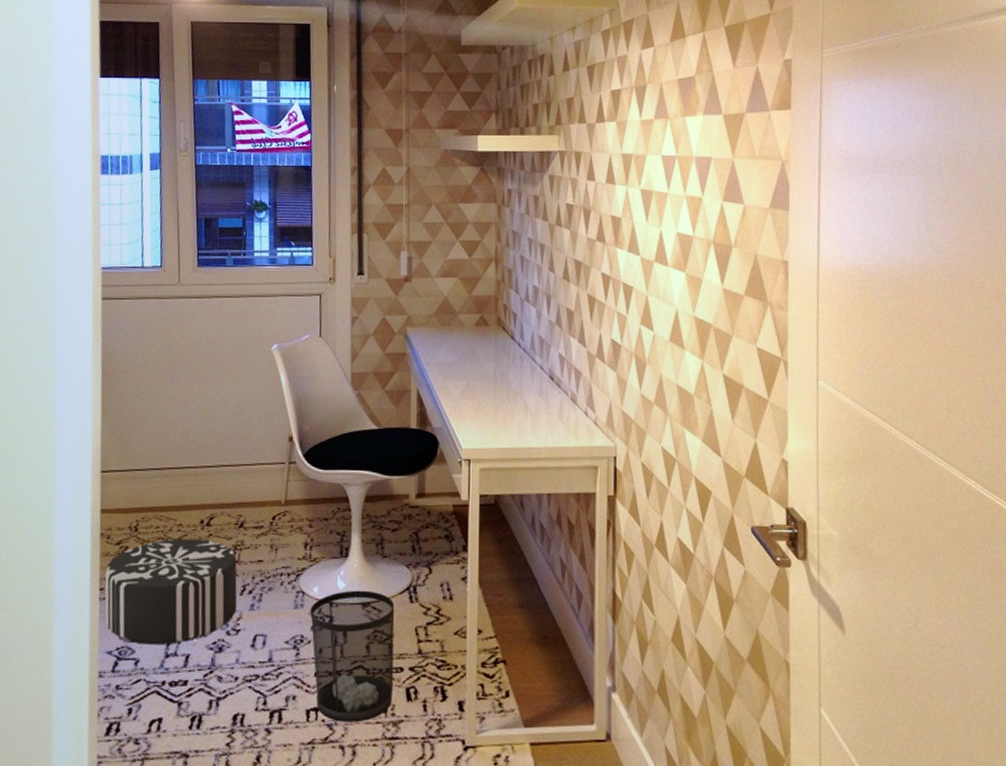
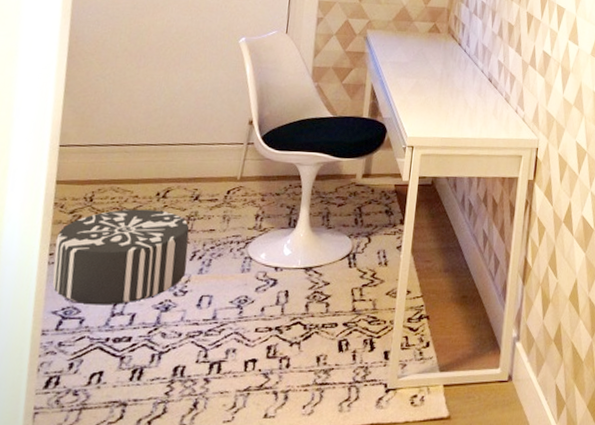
waste bin: present [310,590,395,723] -> none [255,256,335,371]

